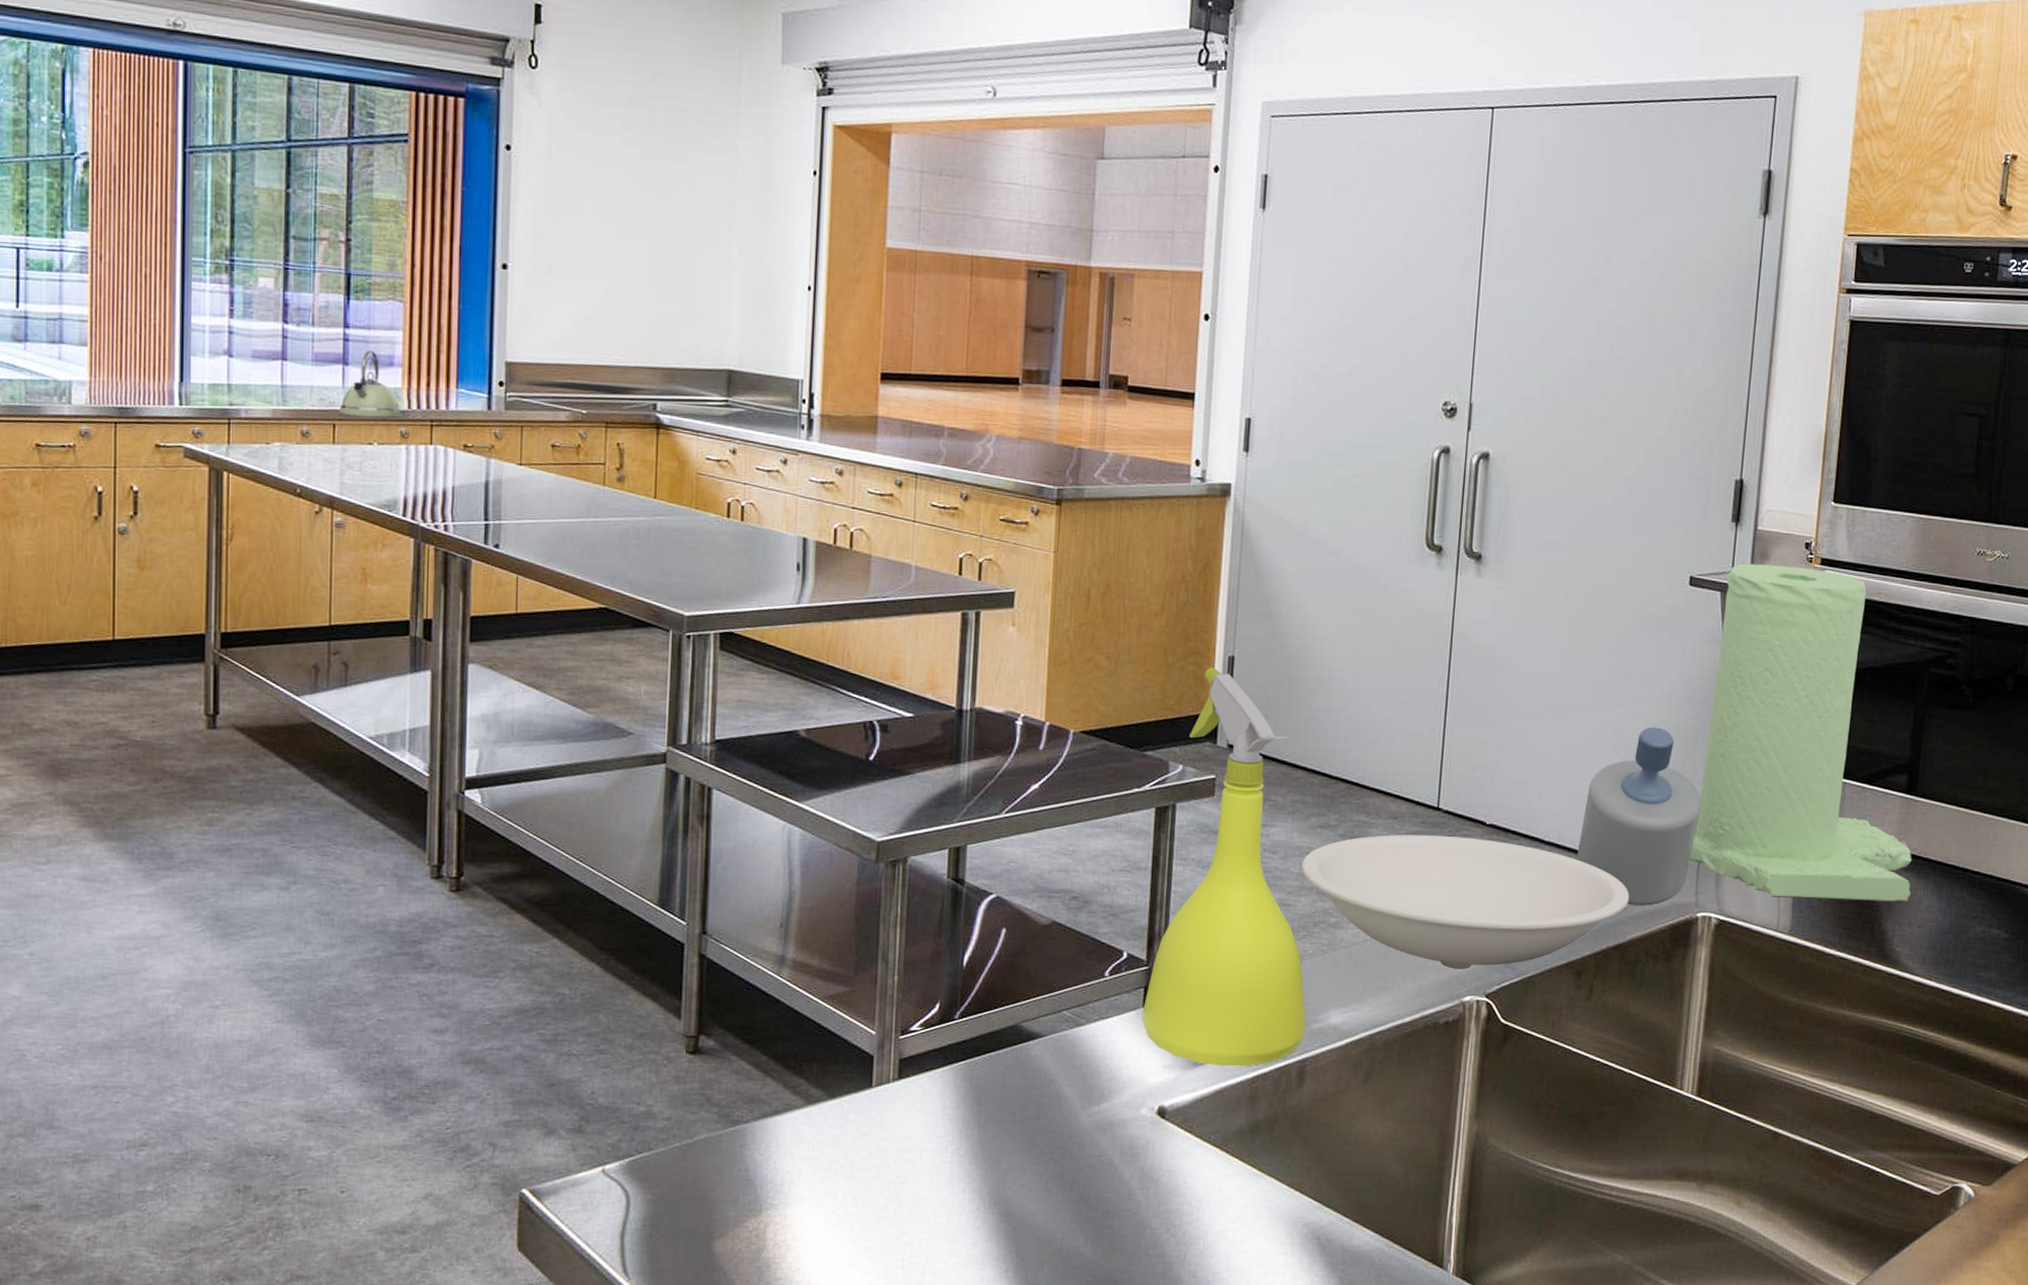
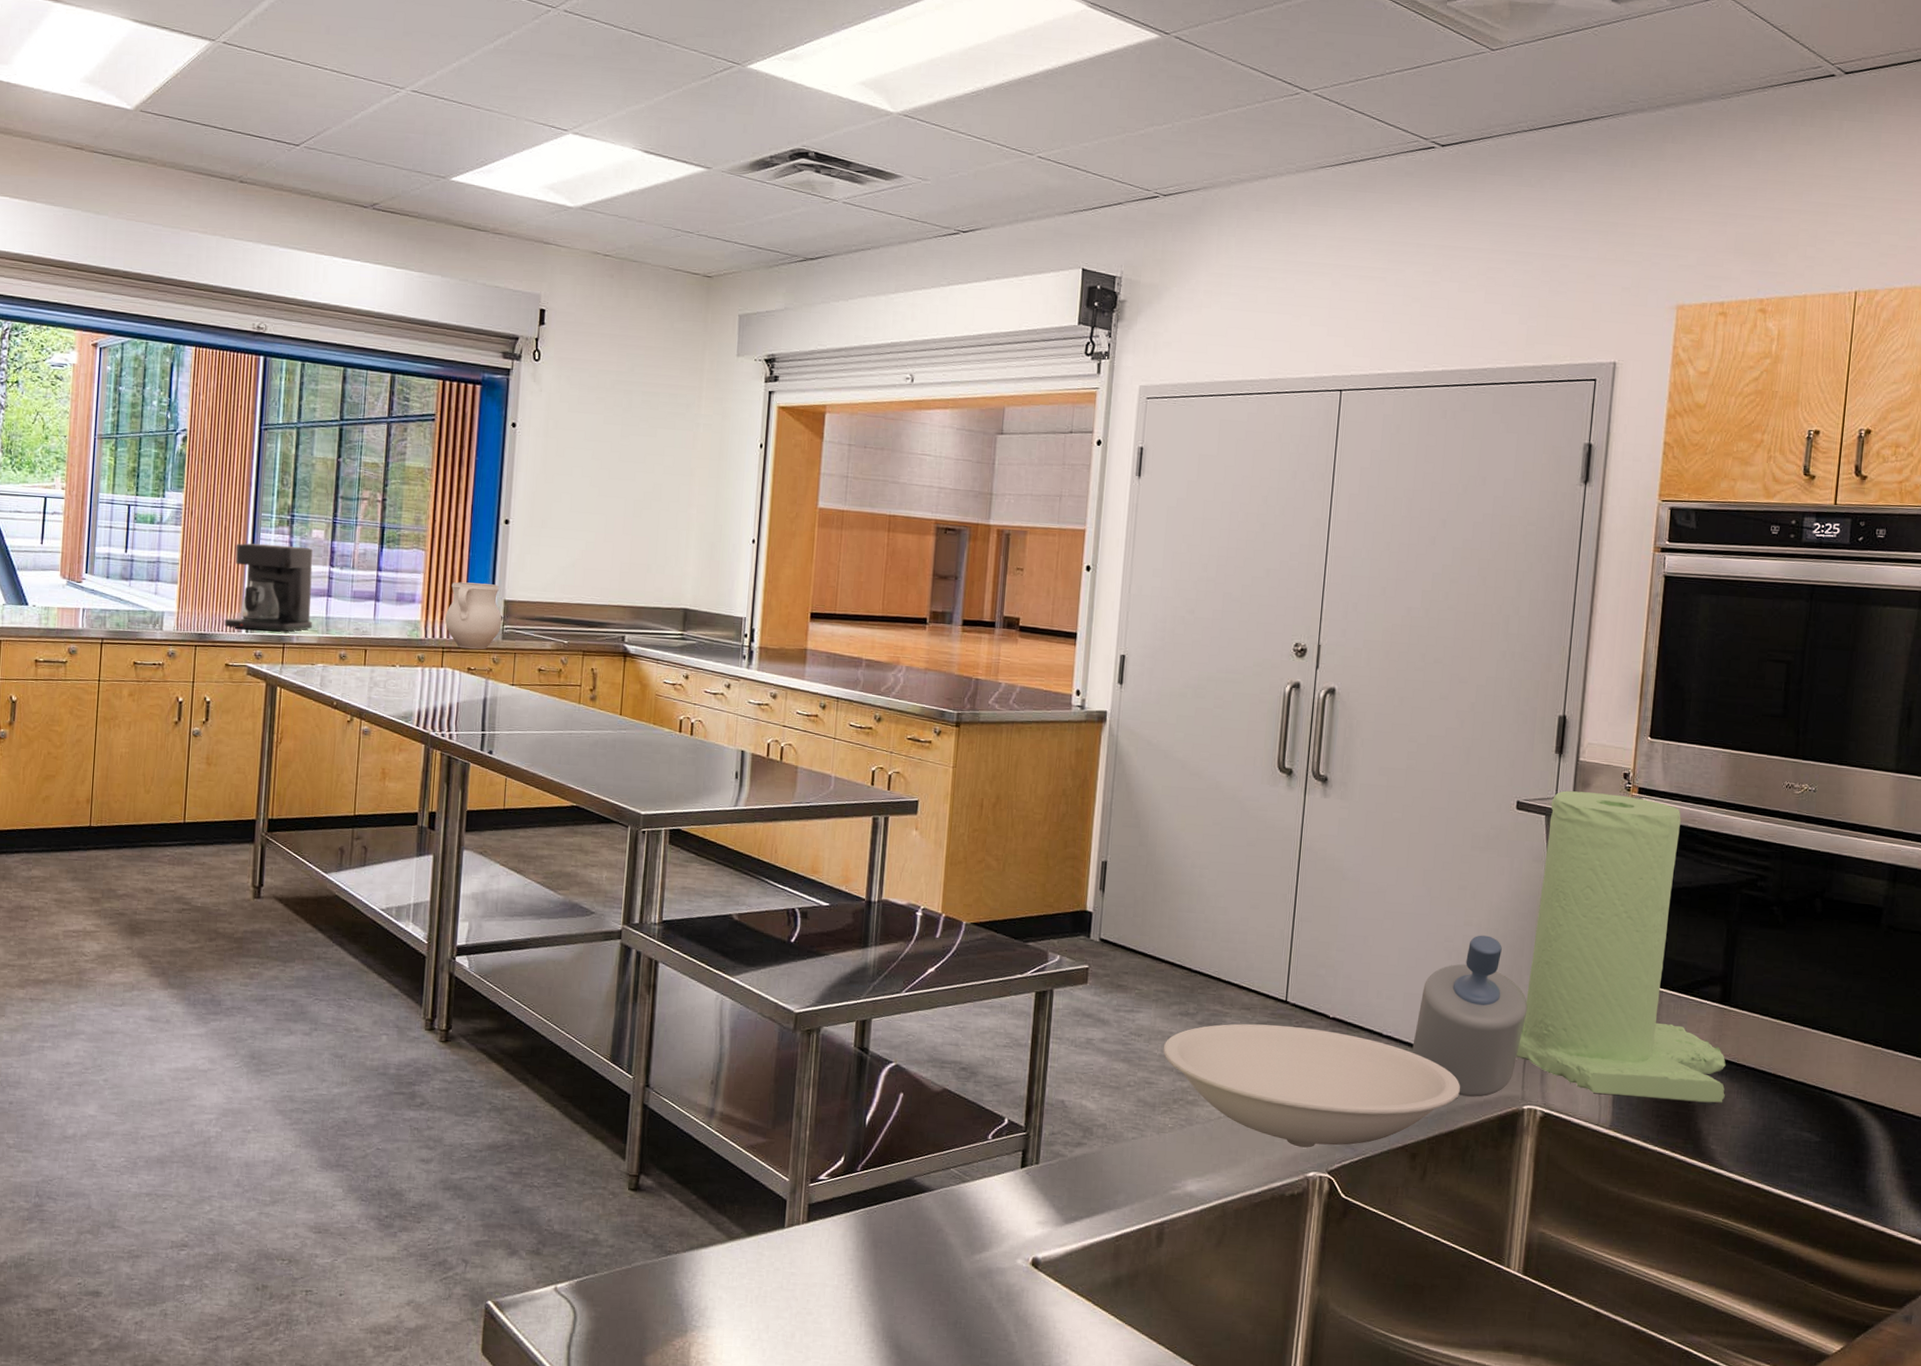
coffee maker: none [151,295,264,404] -> present [224,543,313,632]
kettle: present [339,350,401,419] -> none [370,589,419,646]
ceramic jug: none [432,340,504,423] -> present [445,582,502,650]
spray bottle: present [1142,667,1306,1067] -> none [1019,870,1165,1226]

